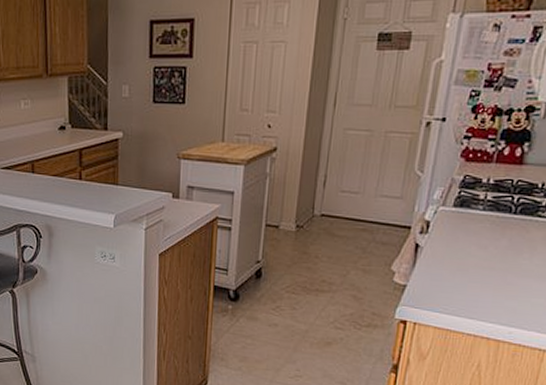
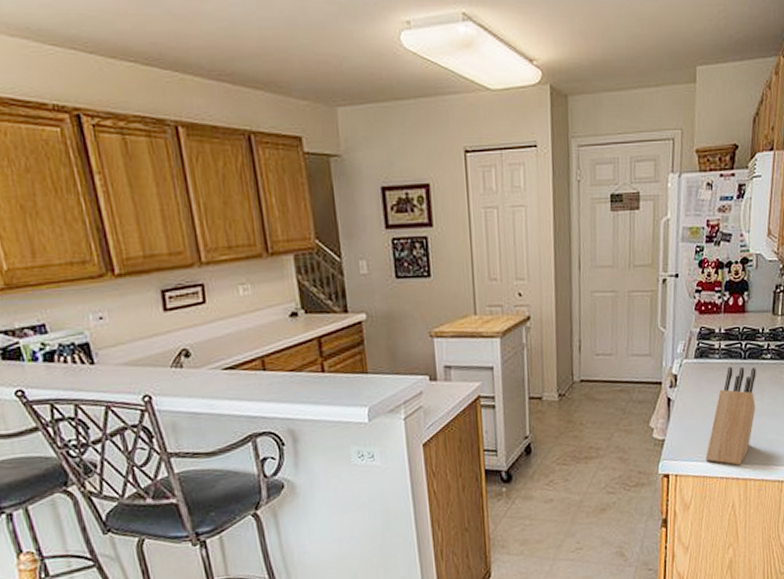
knife block: none [452,219,528,325] -> present [705,366,756,466]

